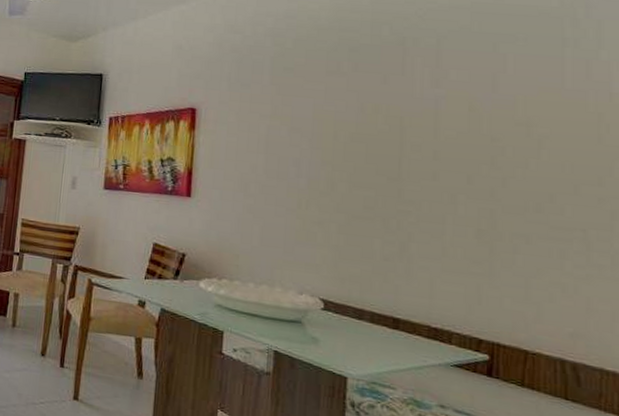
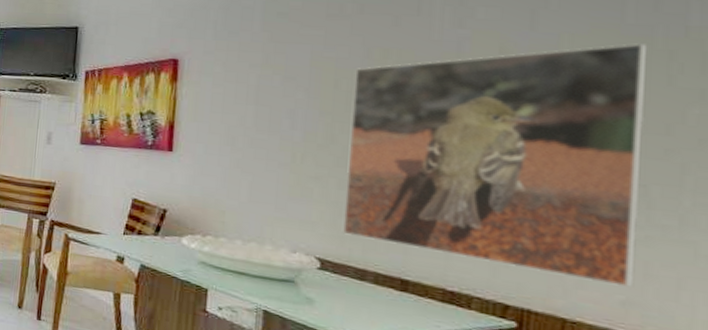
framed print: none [343,105,582,321] -> present [343,42,648,288]

